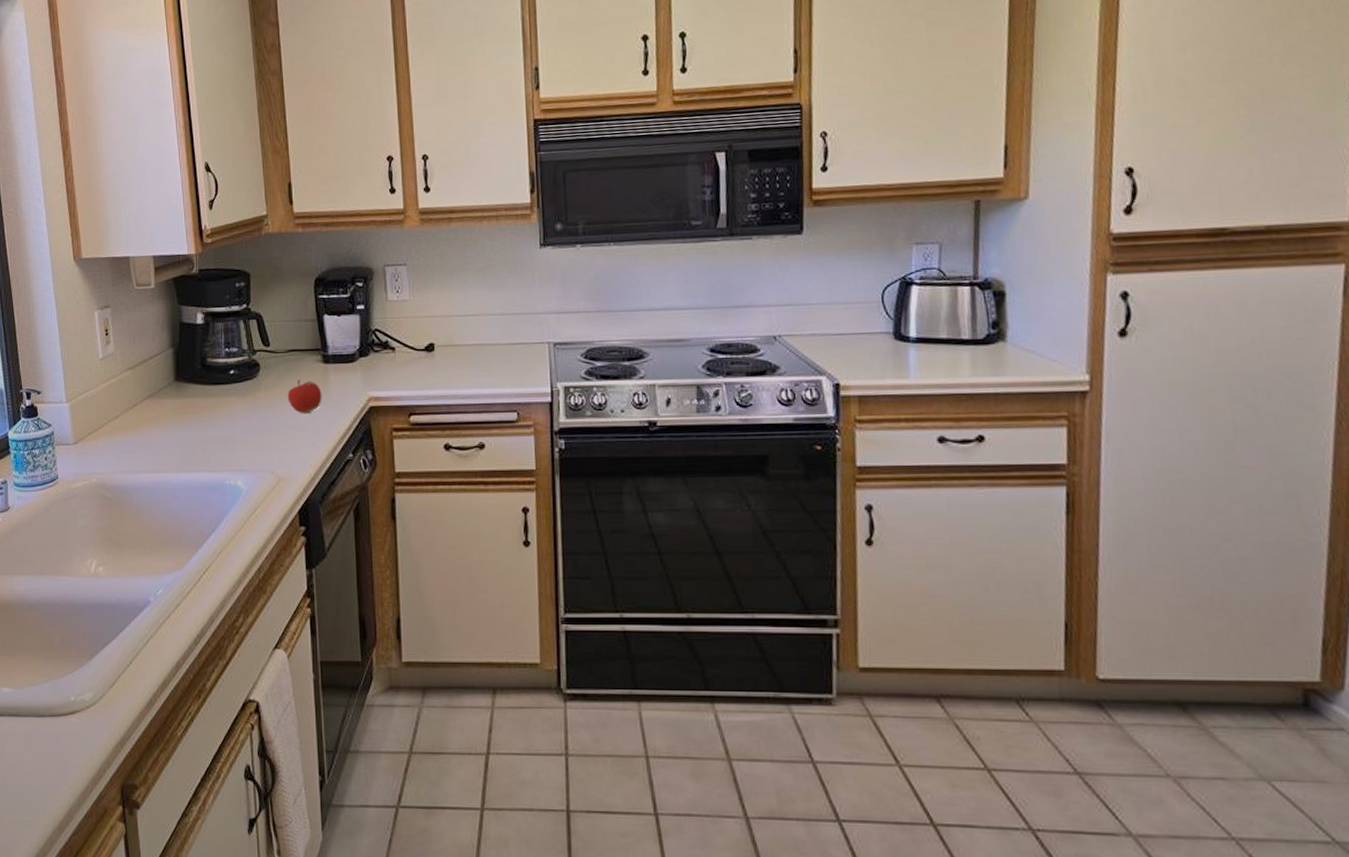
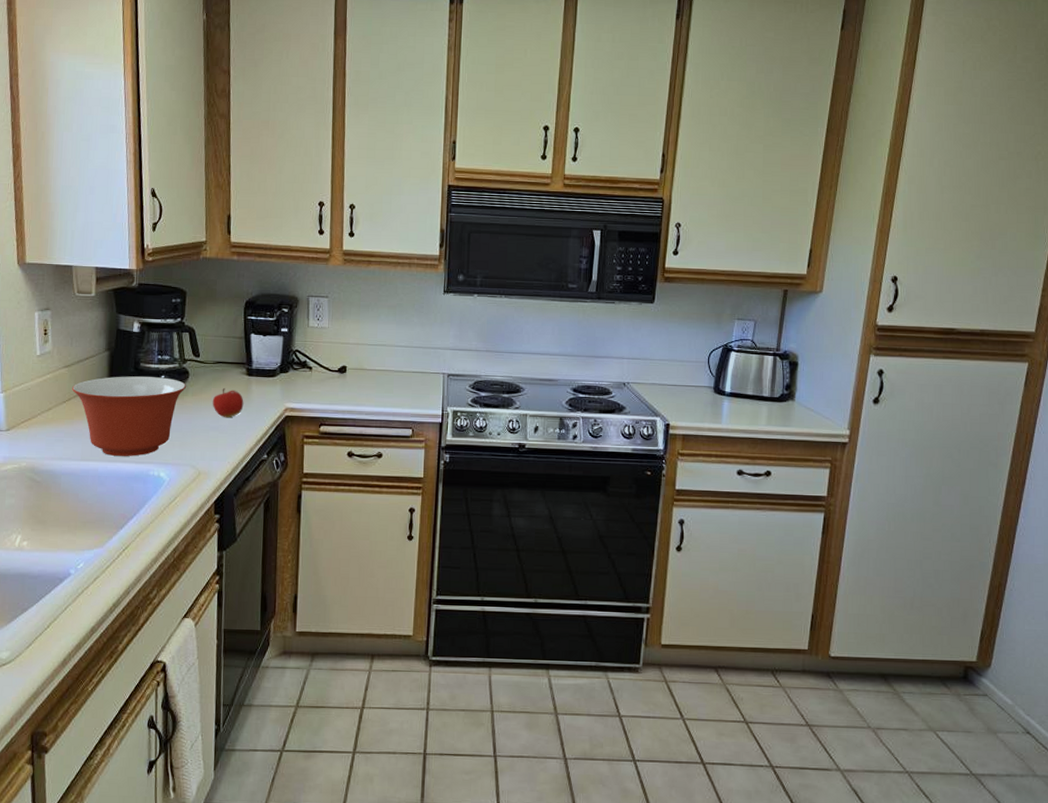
mixing bowl: none [138,372,258,465] -> present [72,376,187,456]

